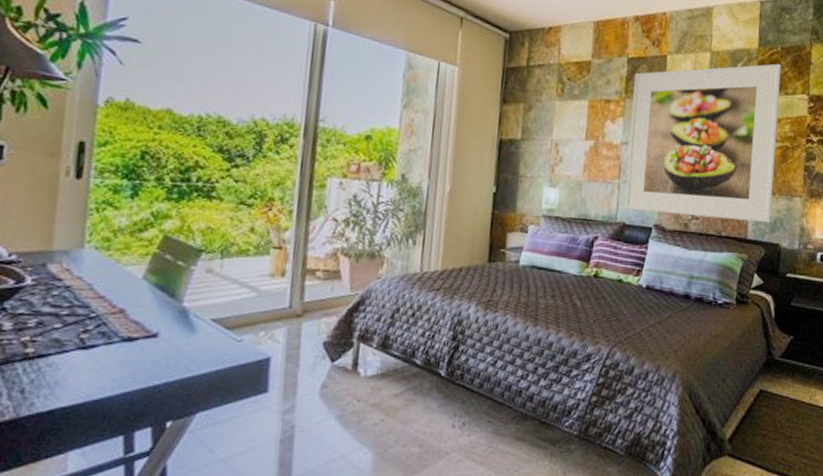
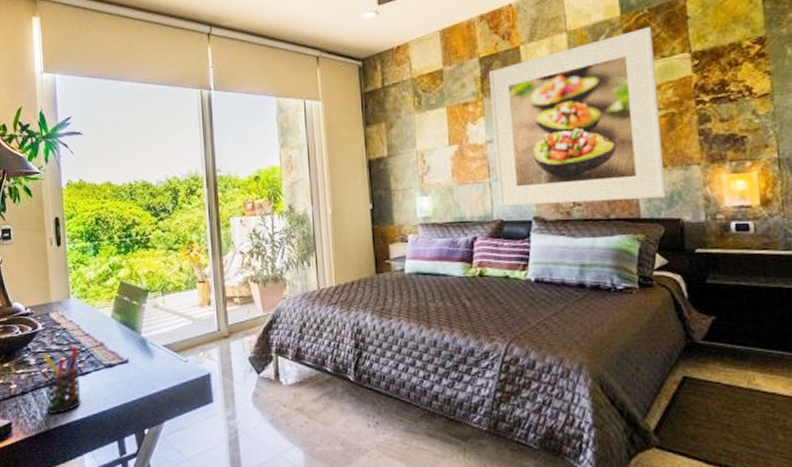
pen holder: none [19,309,84,397] -> present [42,345,81,414]

